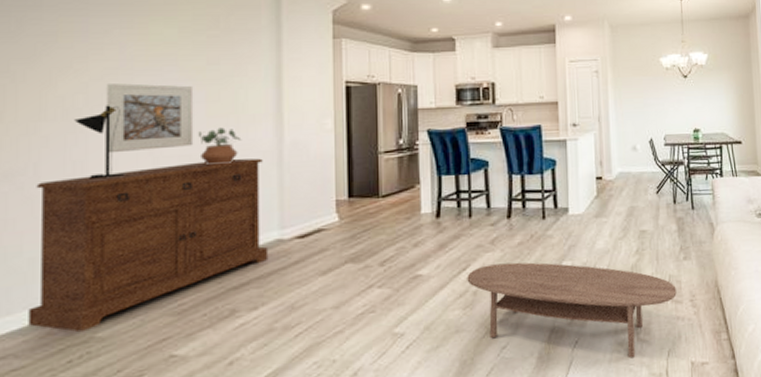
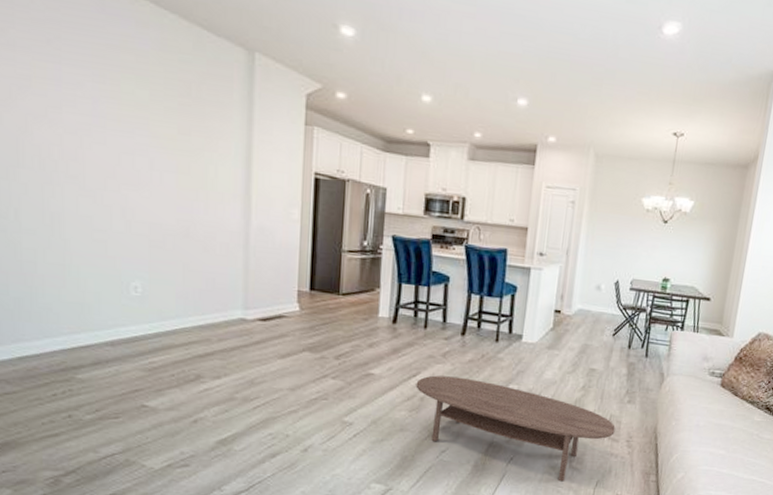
sideboard: present [28,158,269,332] -> none [17,228,232,371]
table lamp: present [75,105,126,179] -> none [51,161,100,235]
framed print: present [105,83,194,154] -> none [79,139,165,215]
potted plant: present [197,127,242,166] -> none [168,201,210,239]

